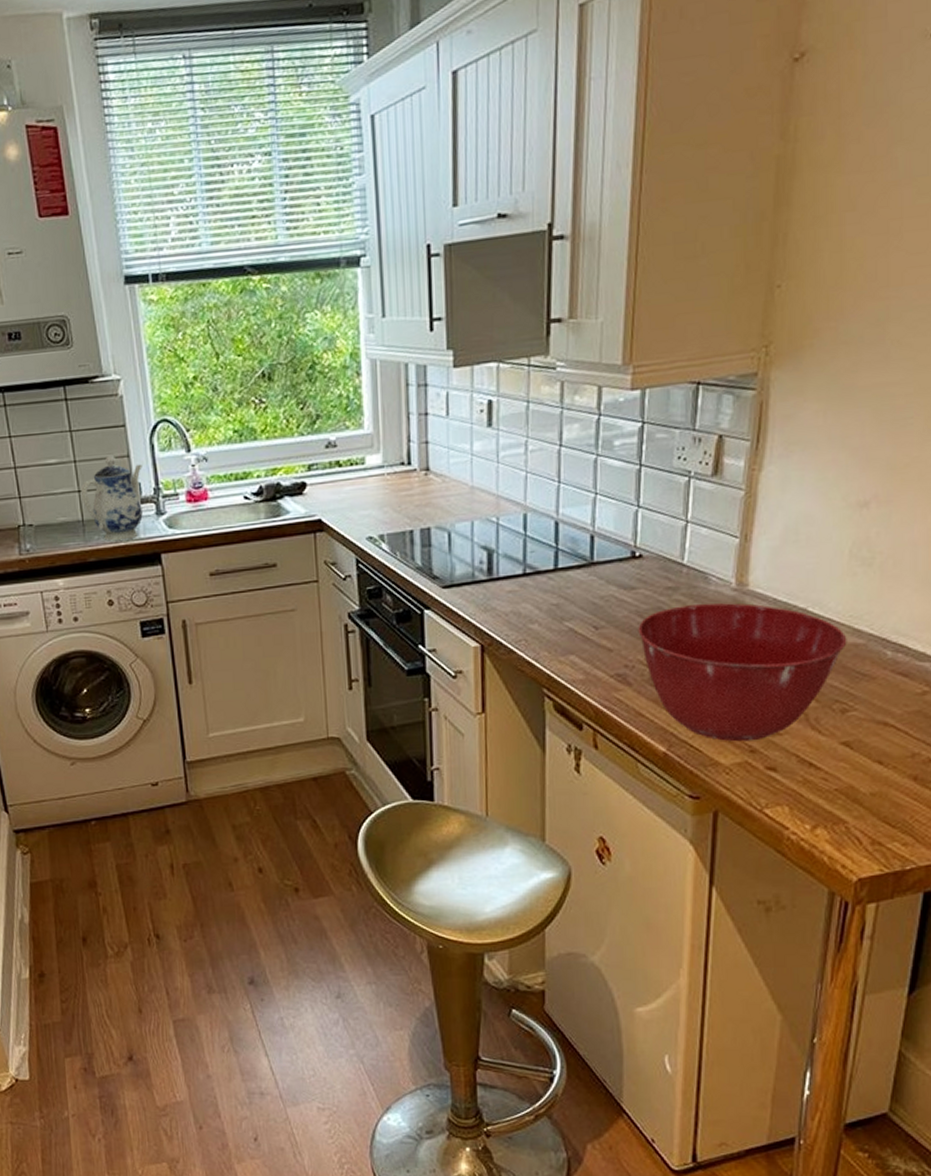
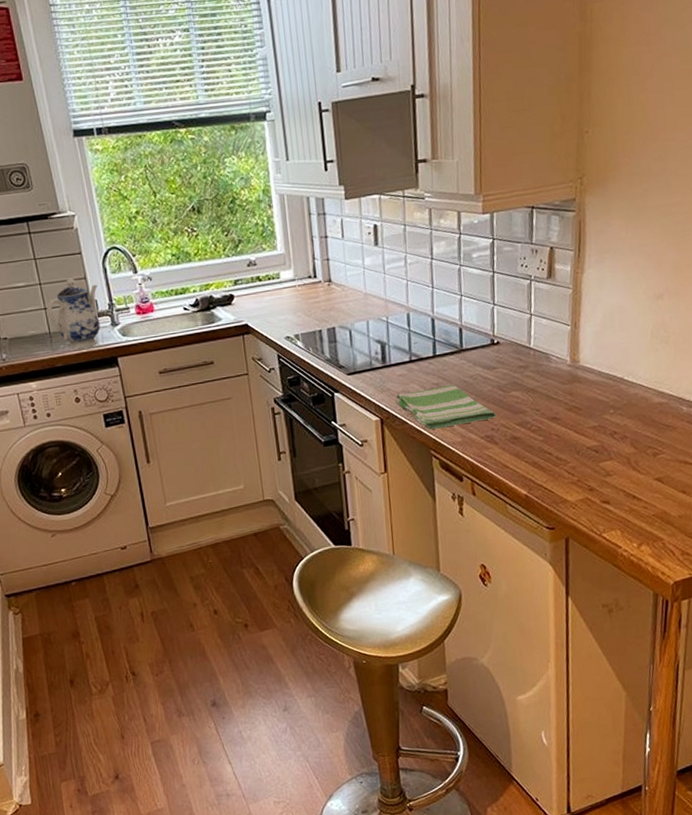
dish towel: none [502,606,632,662] -> present [396,384,496,430]
mixing bowl: present [638,603,847,742] -> none [500,376,654,483]

